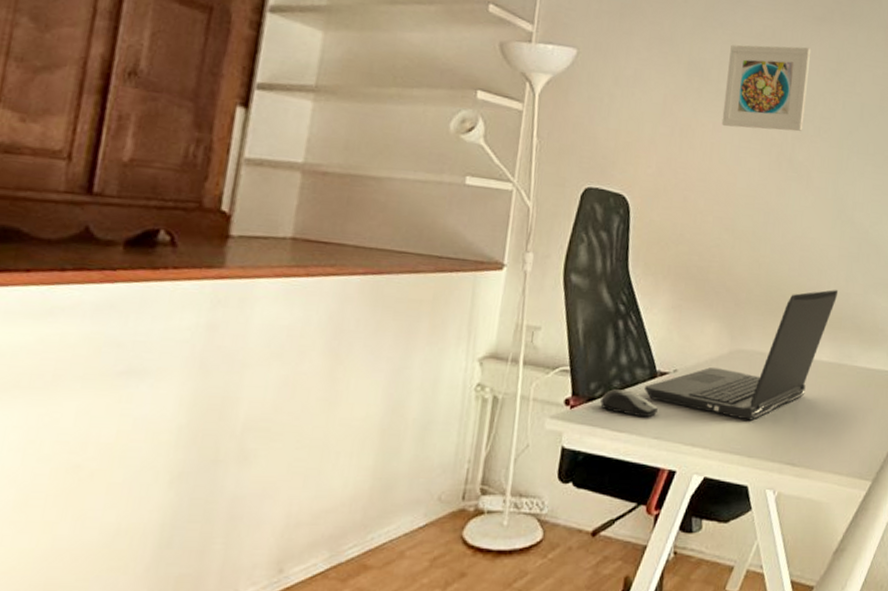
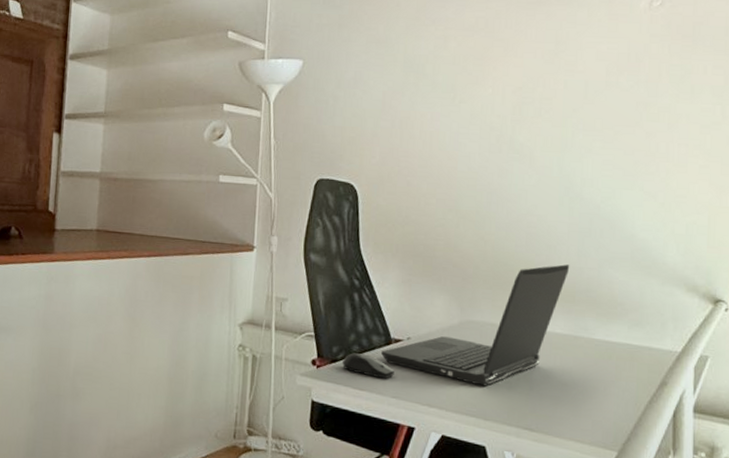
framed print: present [721,44,812,132] -> none [439,32,527,116]

